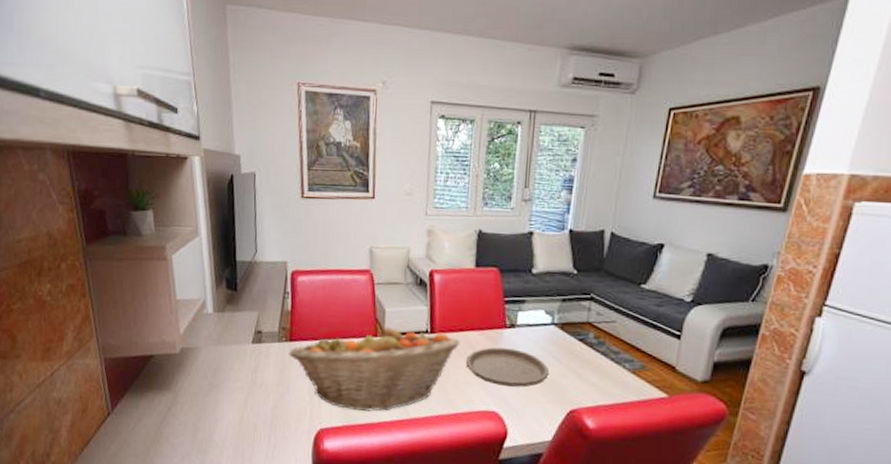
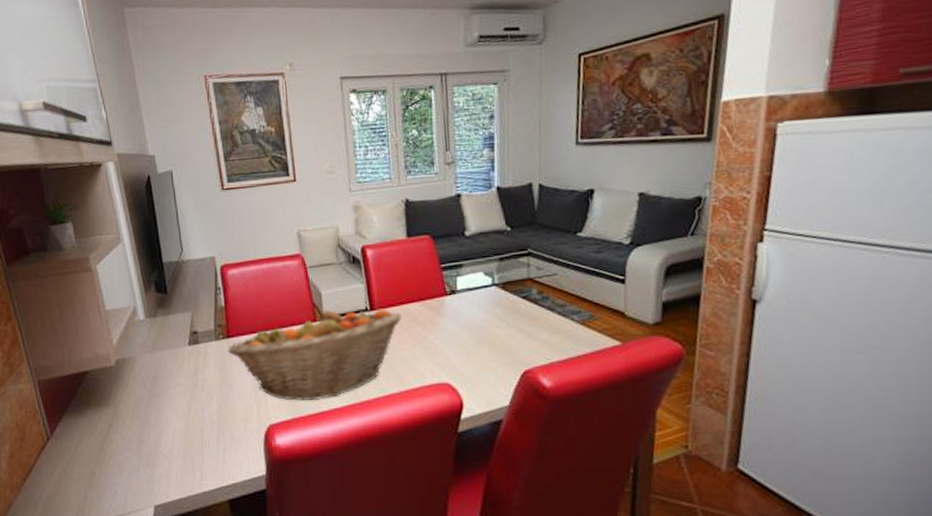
plate: present [466,347,550,387] -> none [411,315,498,355]

